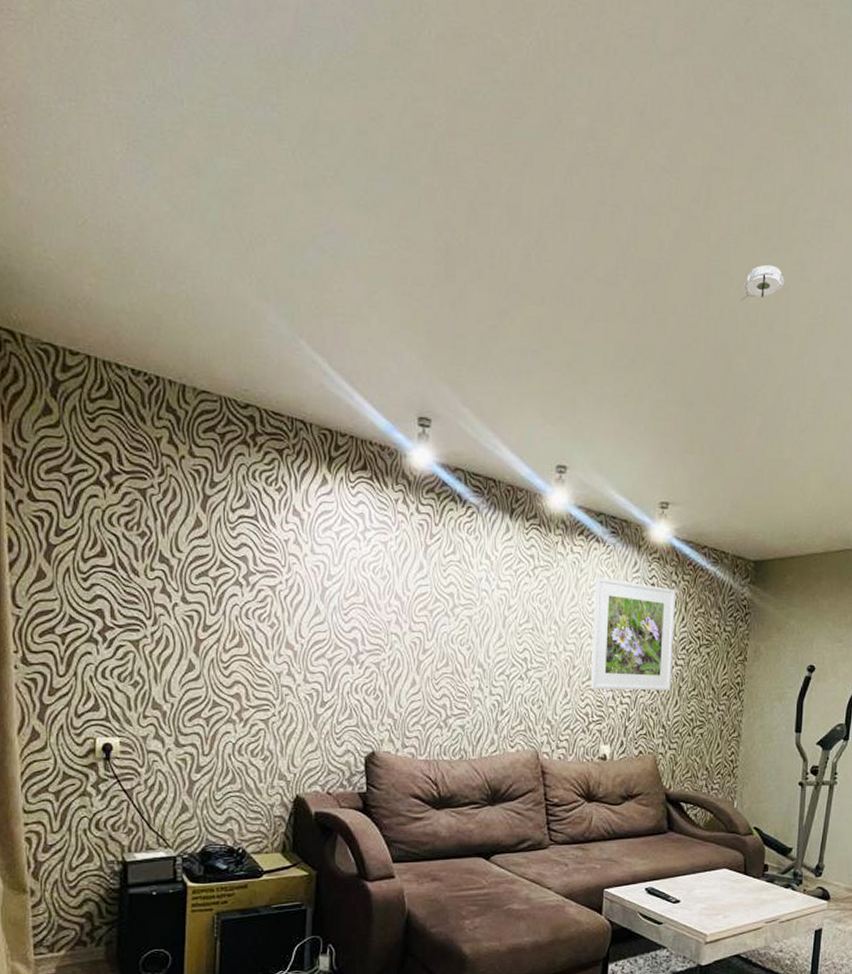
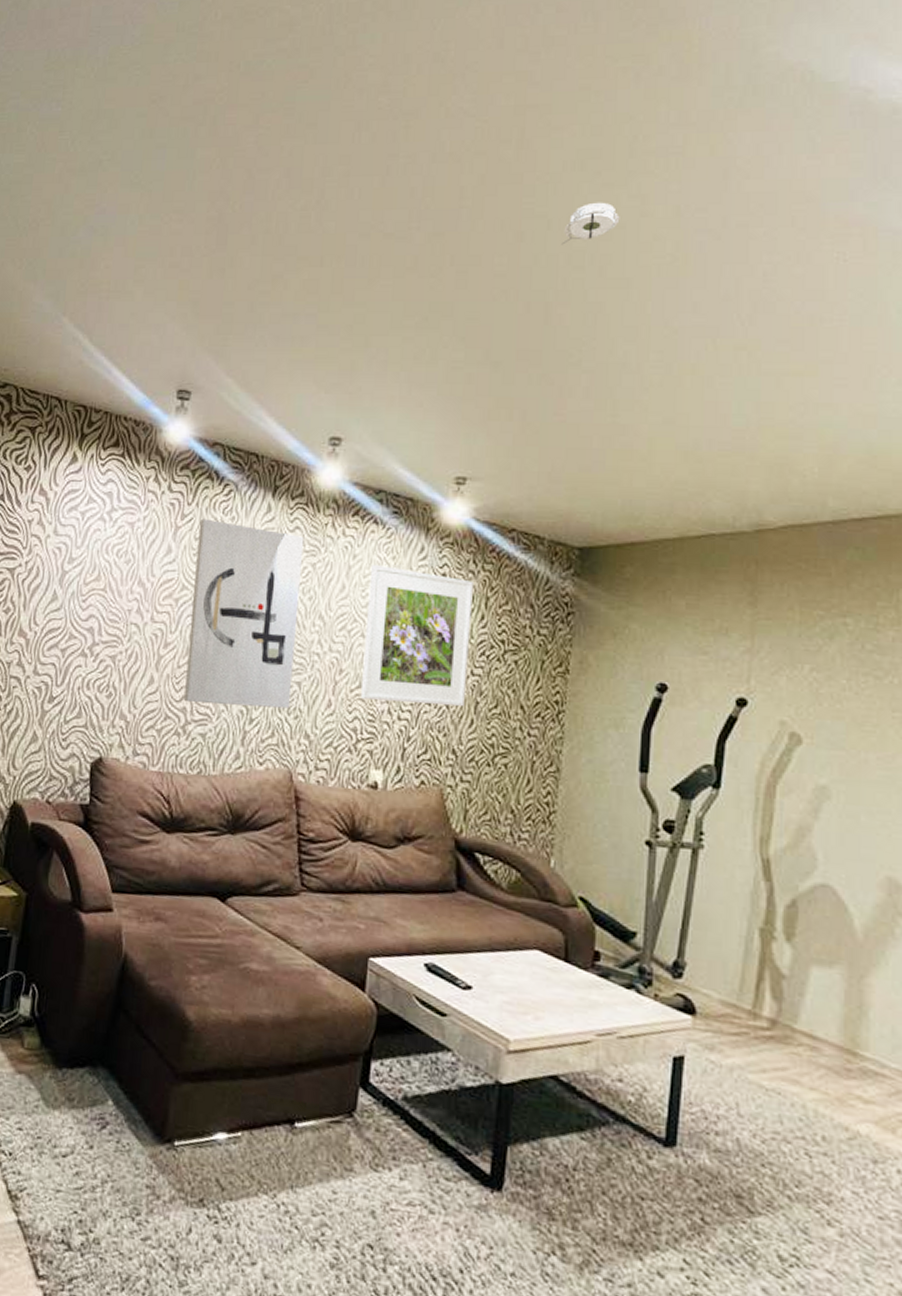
wall art: none [444,538,539,700] -> present [184,518,304,709]

